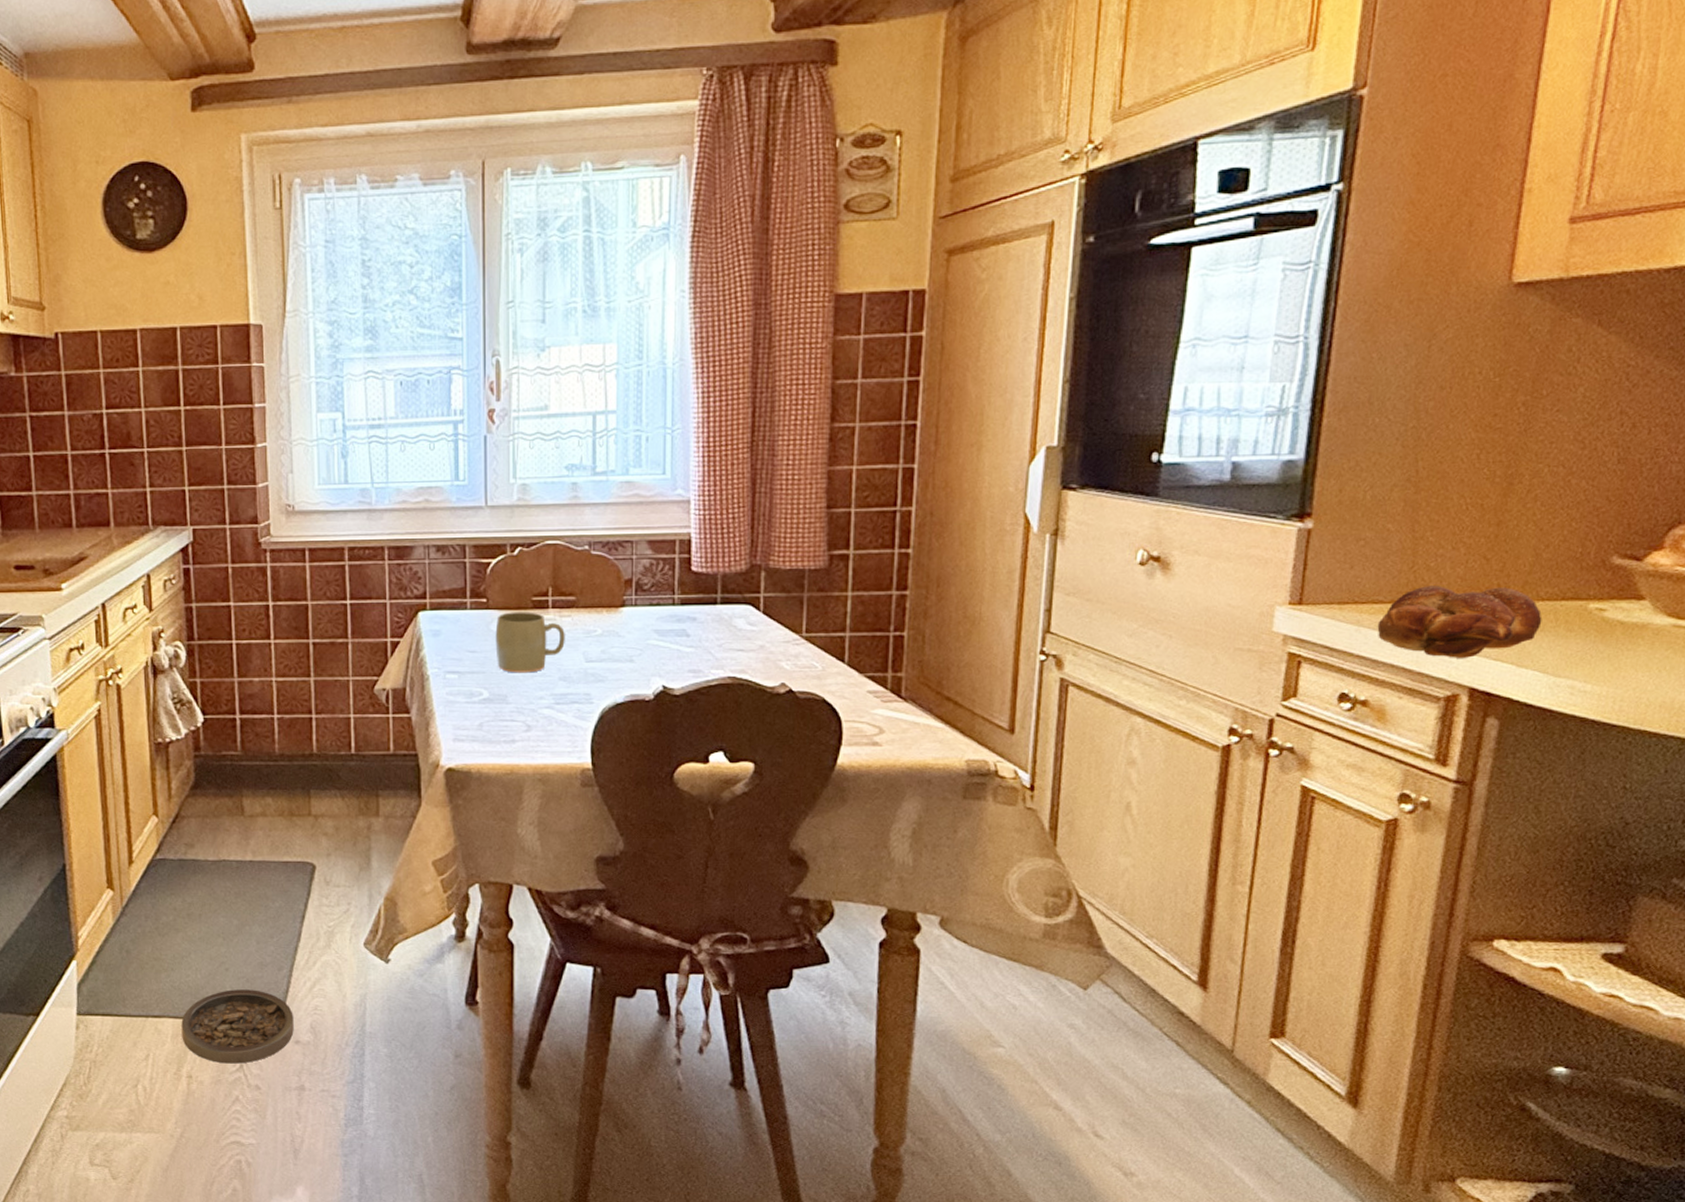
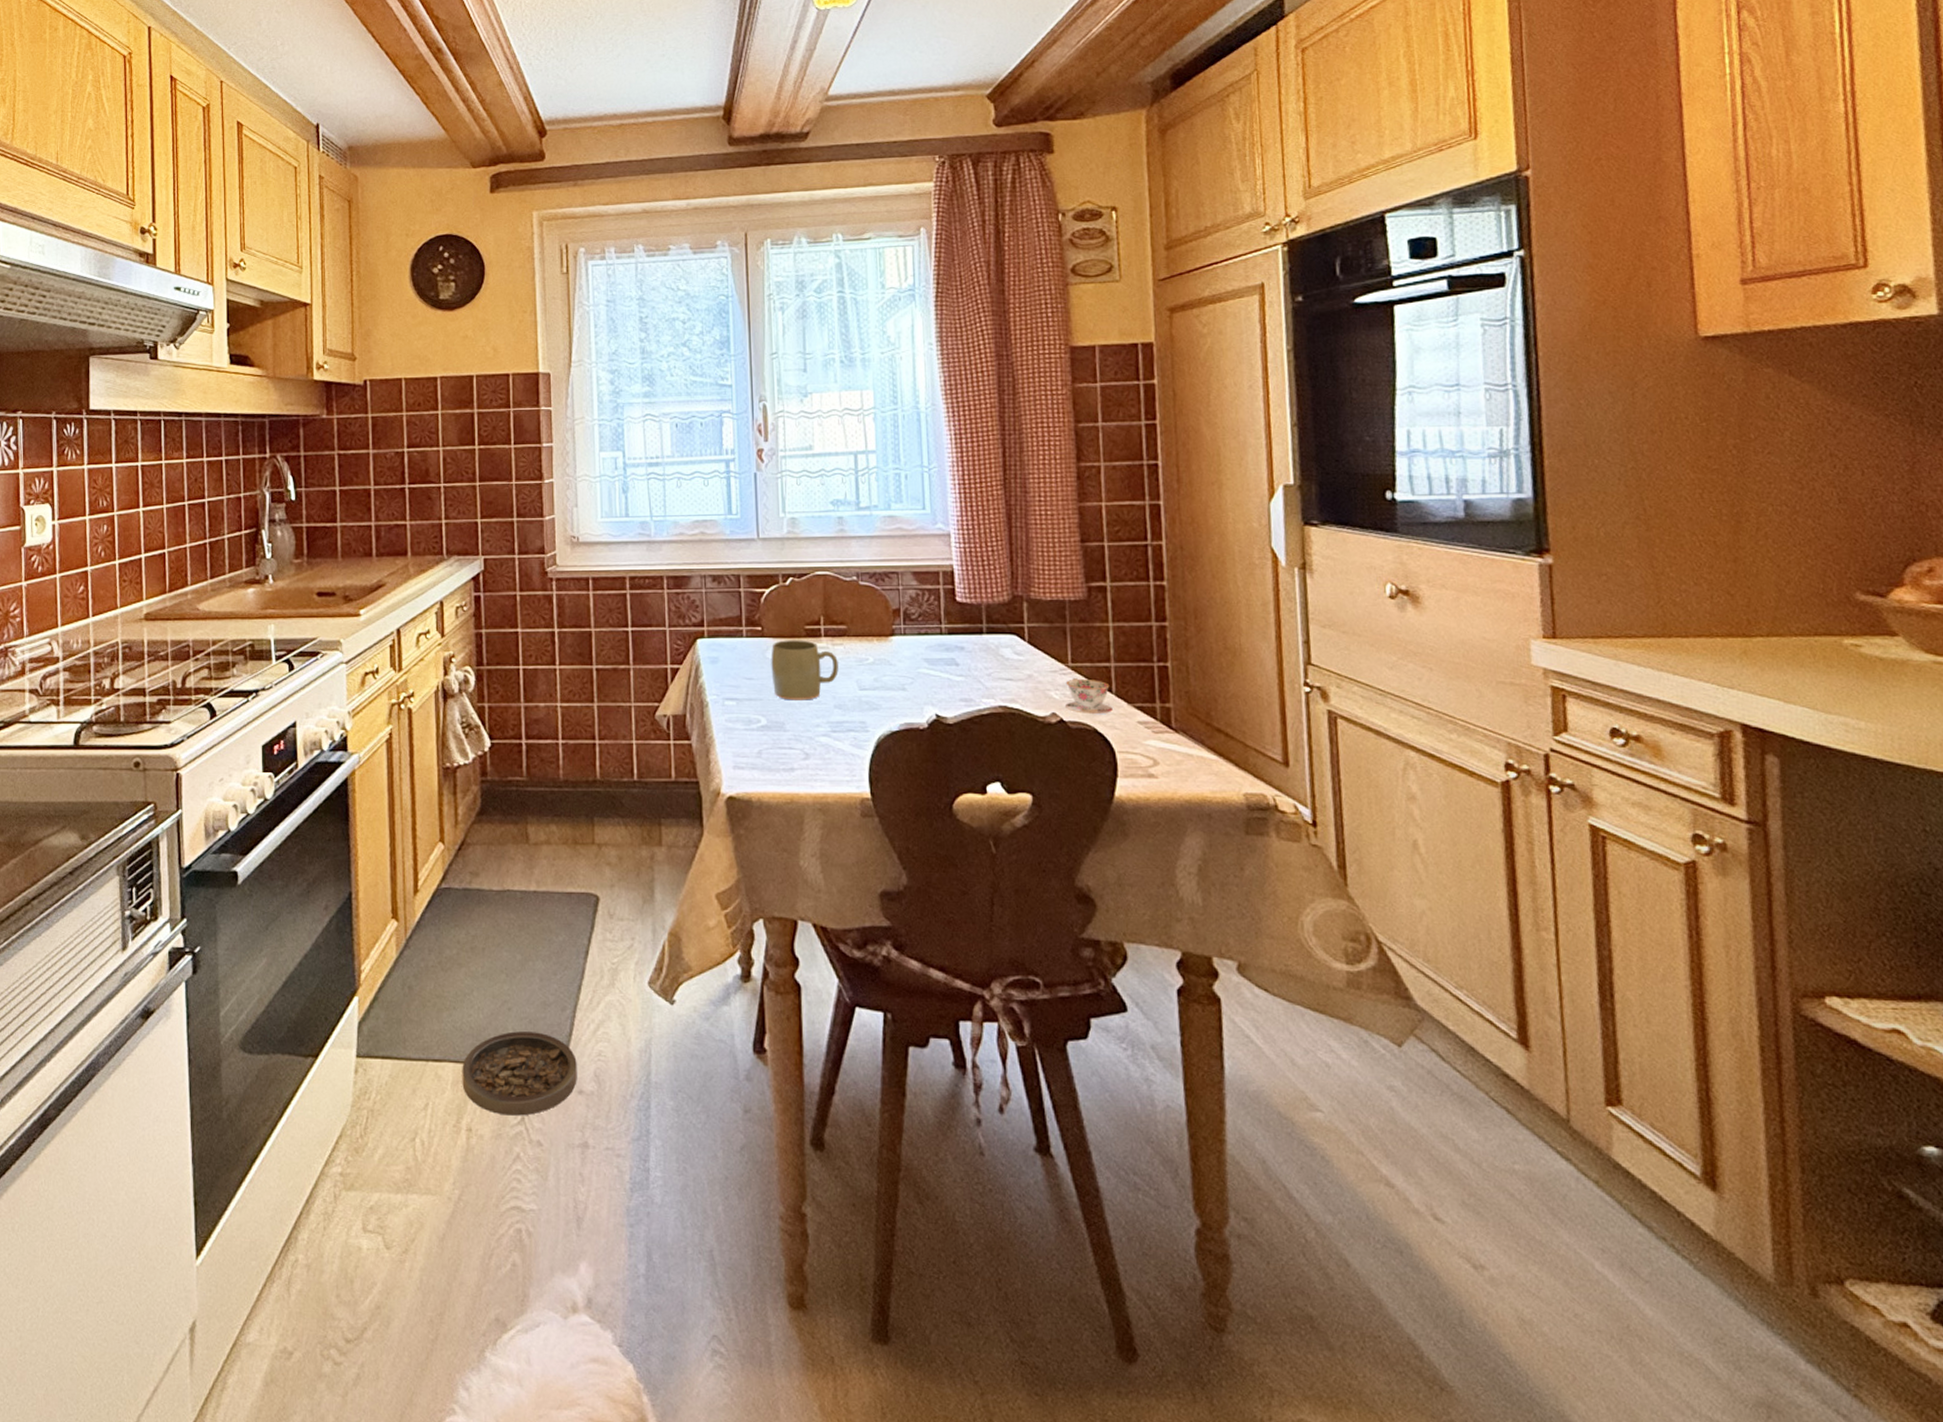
teacup: none [796,647,843,684] -> present [1065,677,1113,714]
bread loaf: present [1377,585,1543,658] -> none [1635,620,1800,693]

